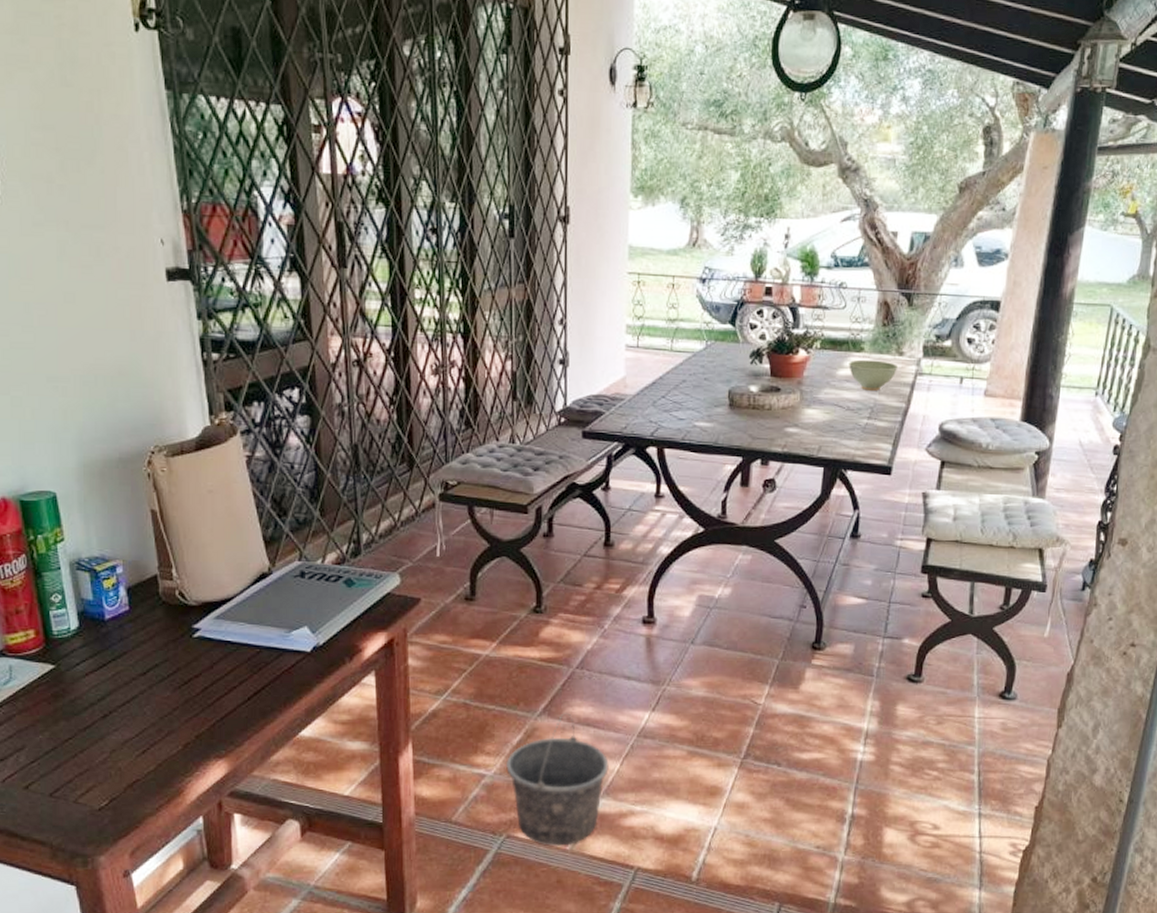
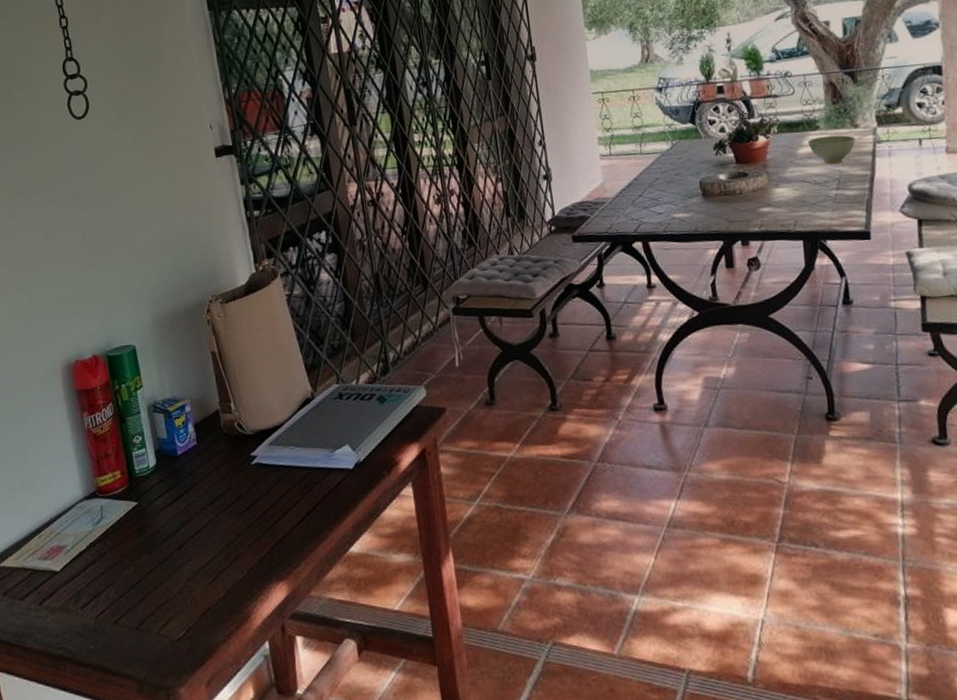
bucket: present [506,713,609,846] -> none [543,508,644,651]

